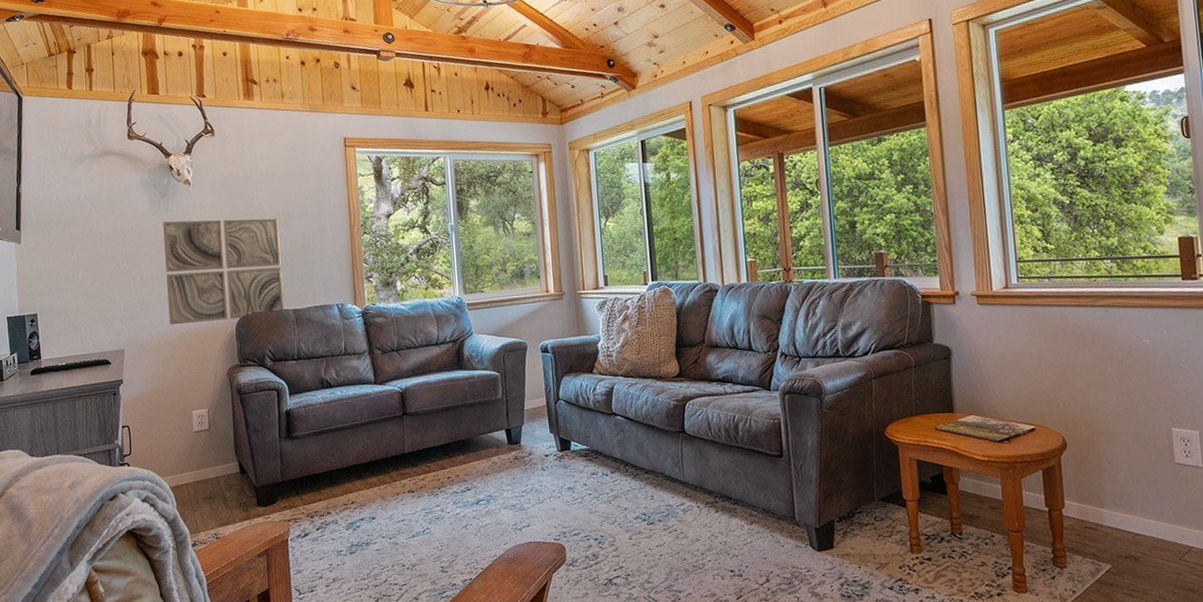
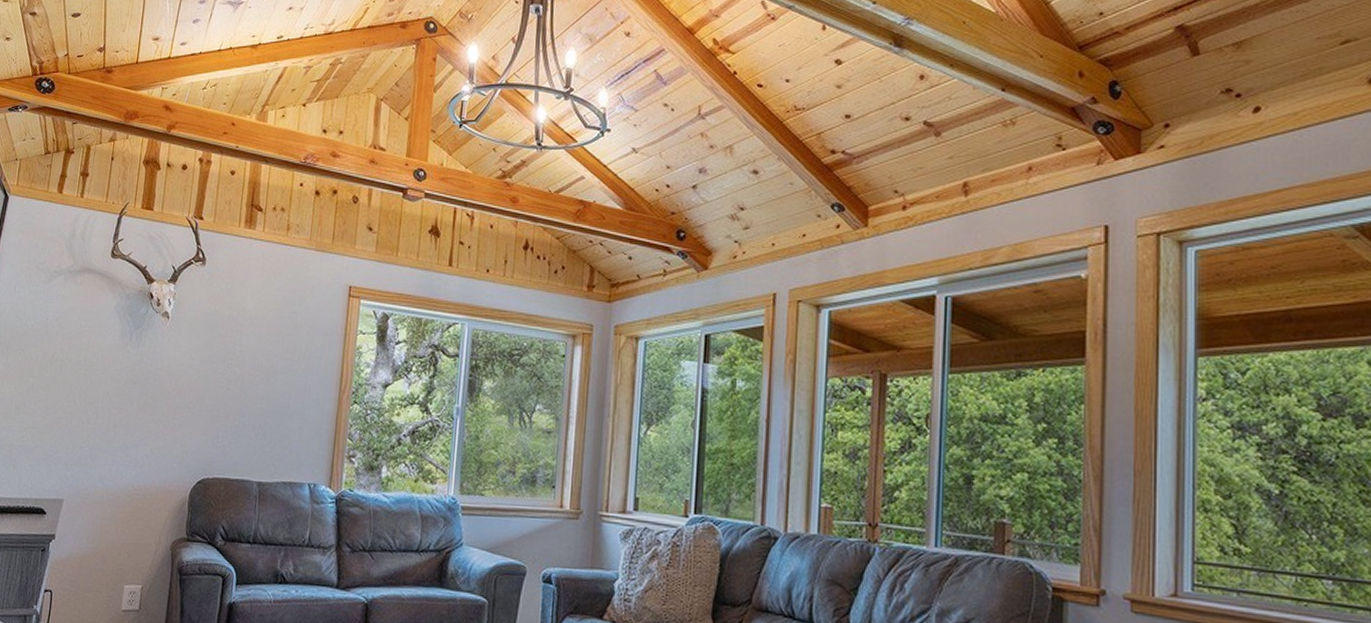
wall art: present [163,218,285,325] -> none [117,356,259,484]

